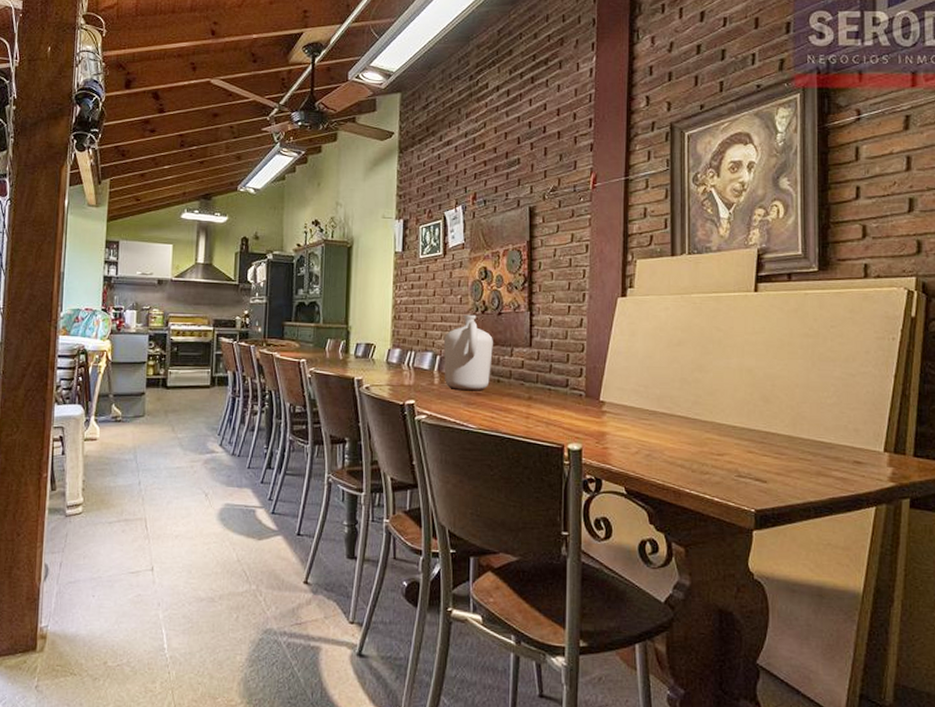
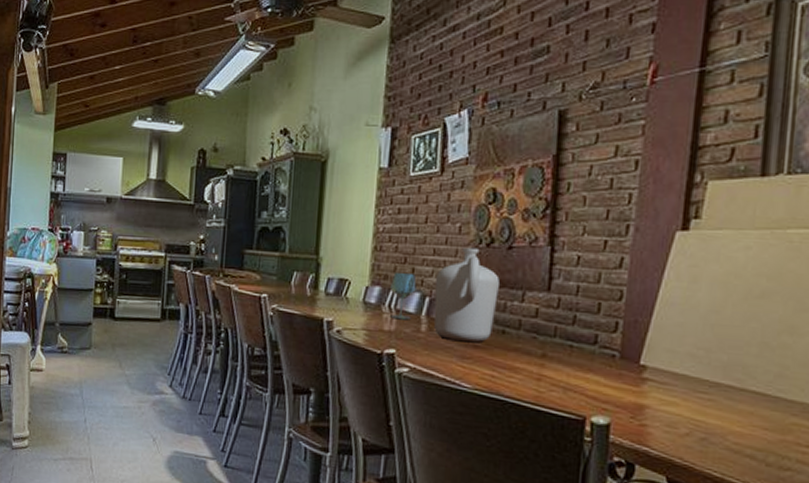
wine glass: none [409,336,429,376] -> present [390,271,417,320]

